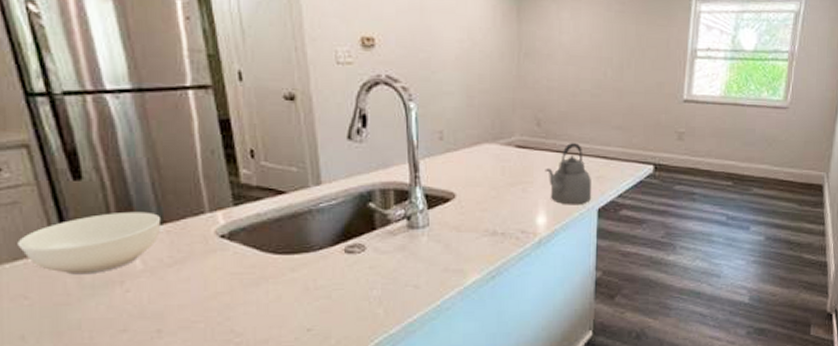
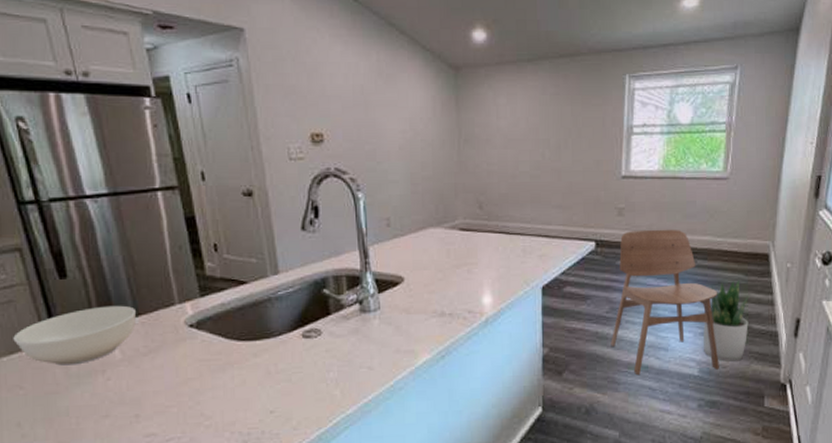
kettle: present [545,142,592,204] -> none [488,222,536,283]
dining chair: none [664,155,772,302] -> present [610,229,719,376]
planter: none [755,209,802,290] -> present [703,279,749,362]

